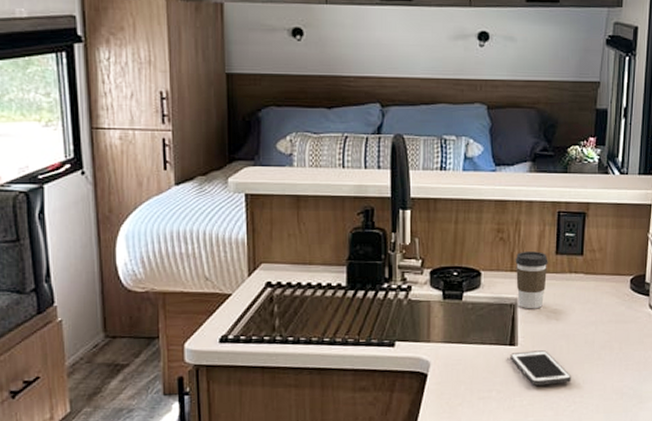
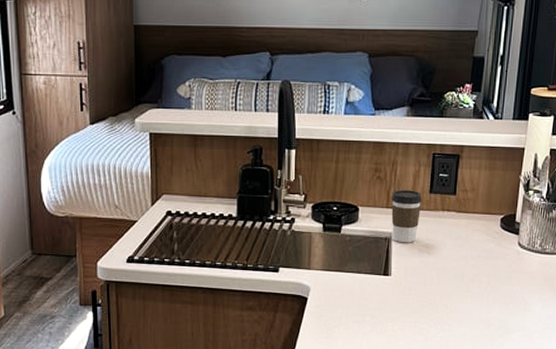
cell phone: present [510,350,572,386] -> none [384,281,441,313]

